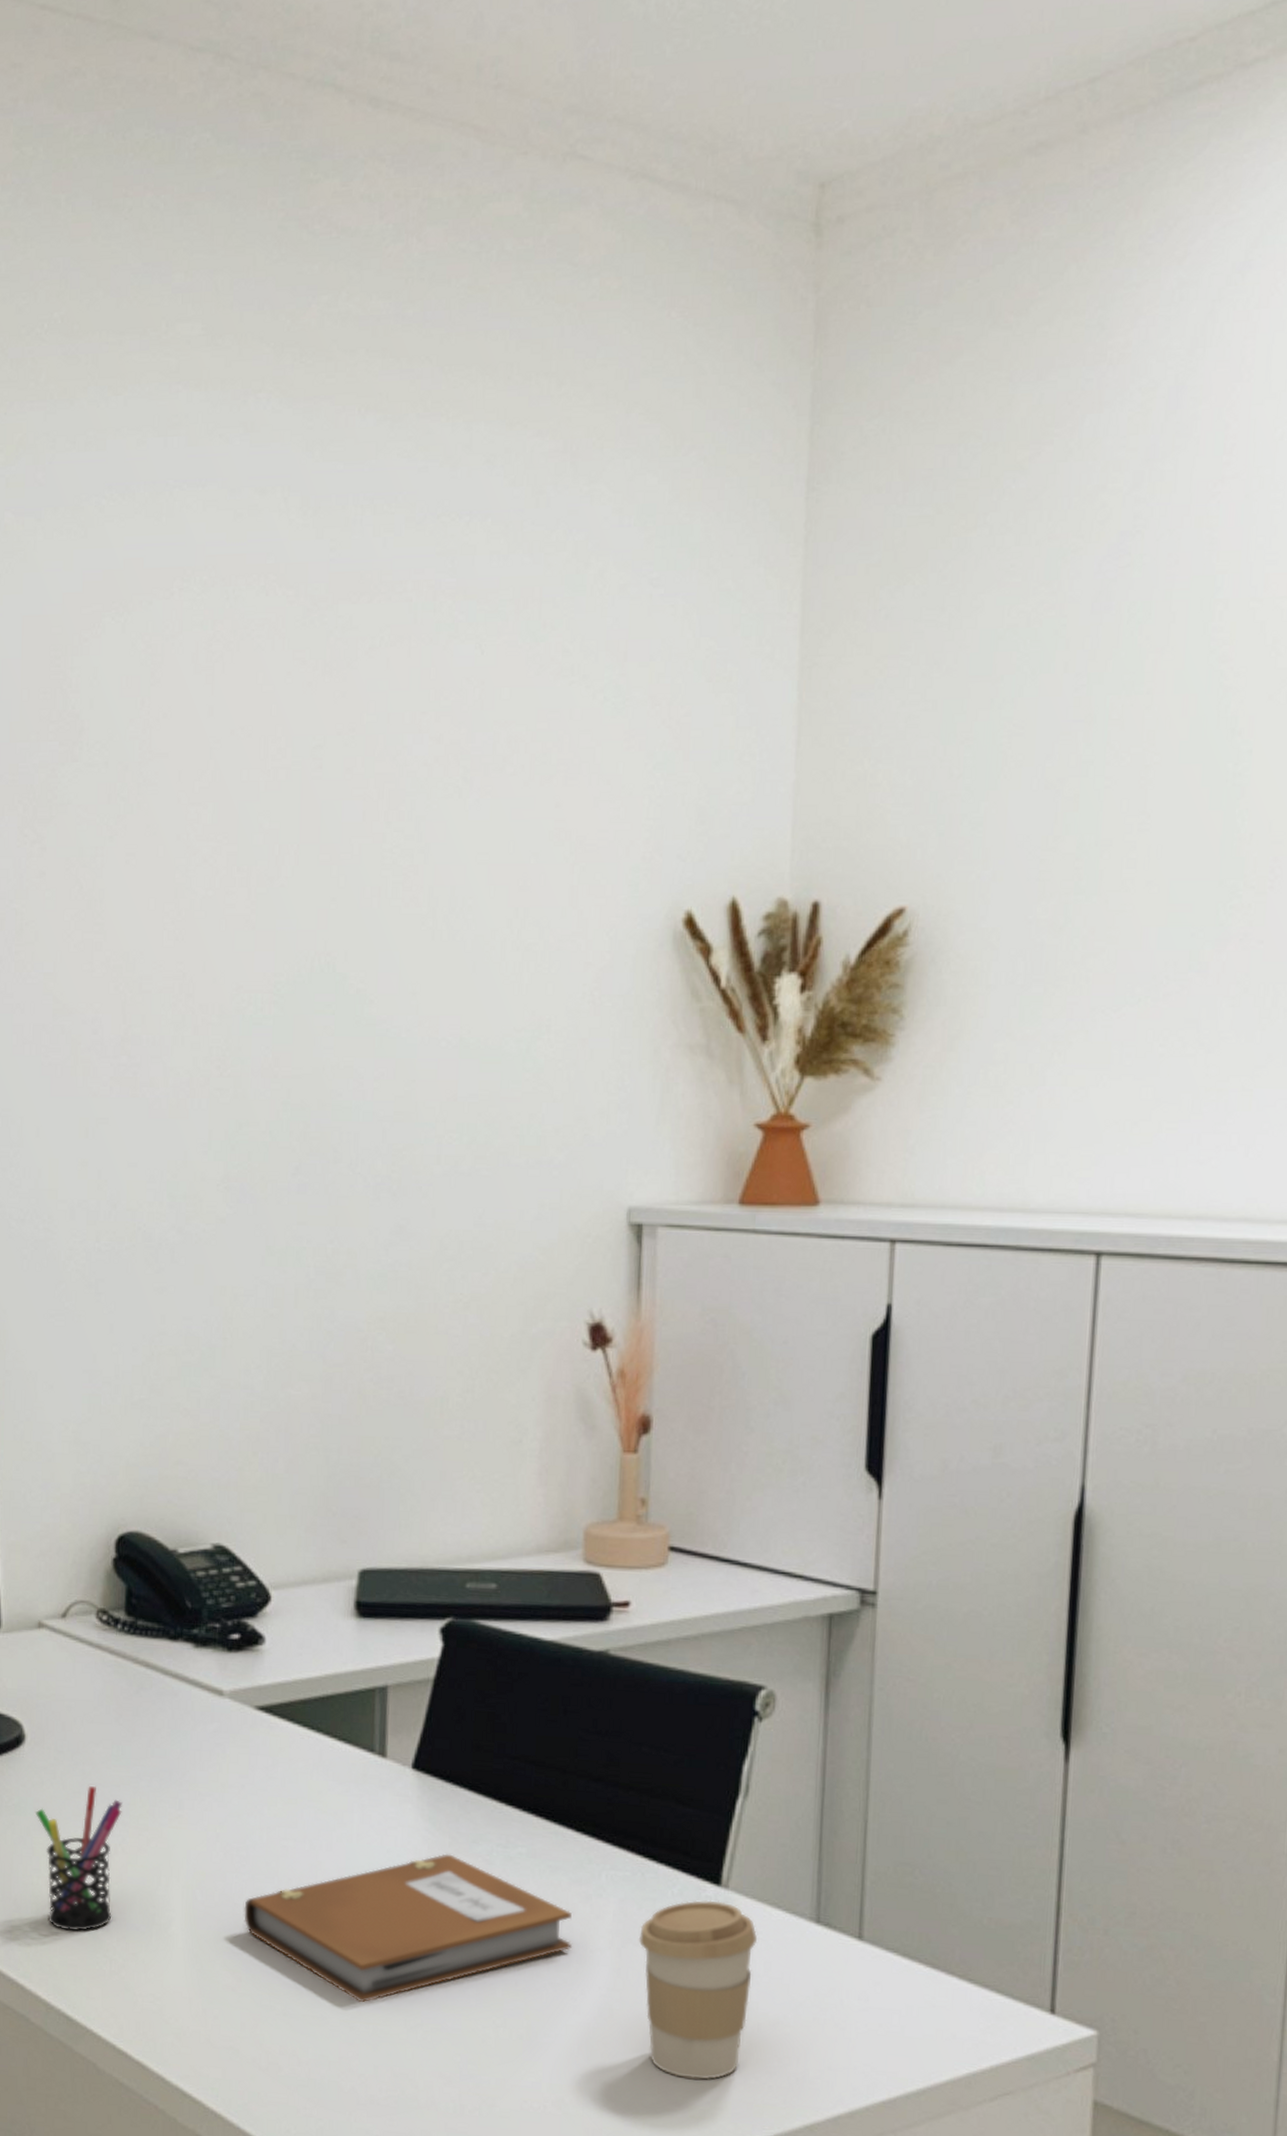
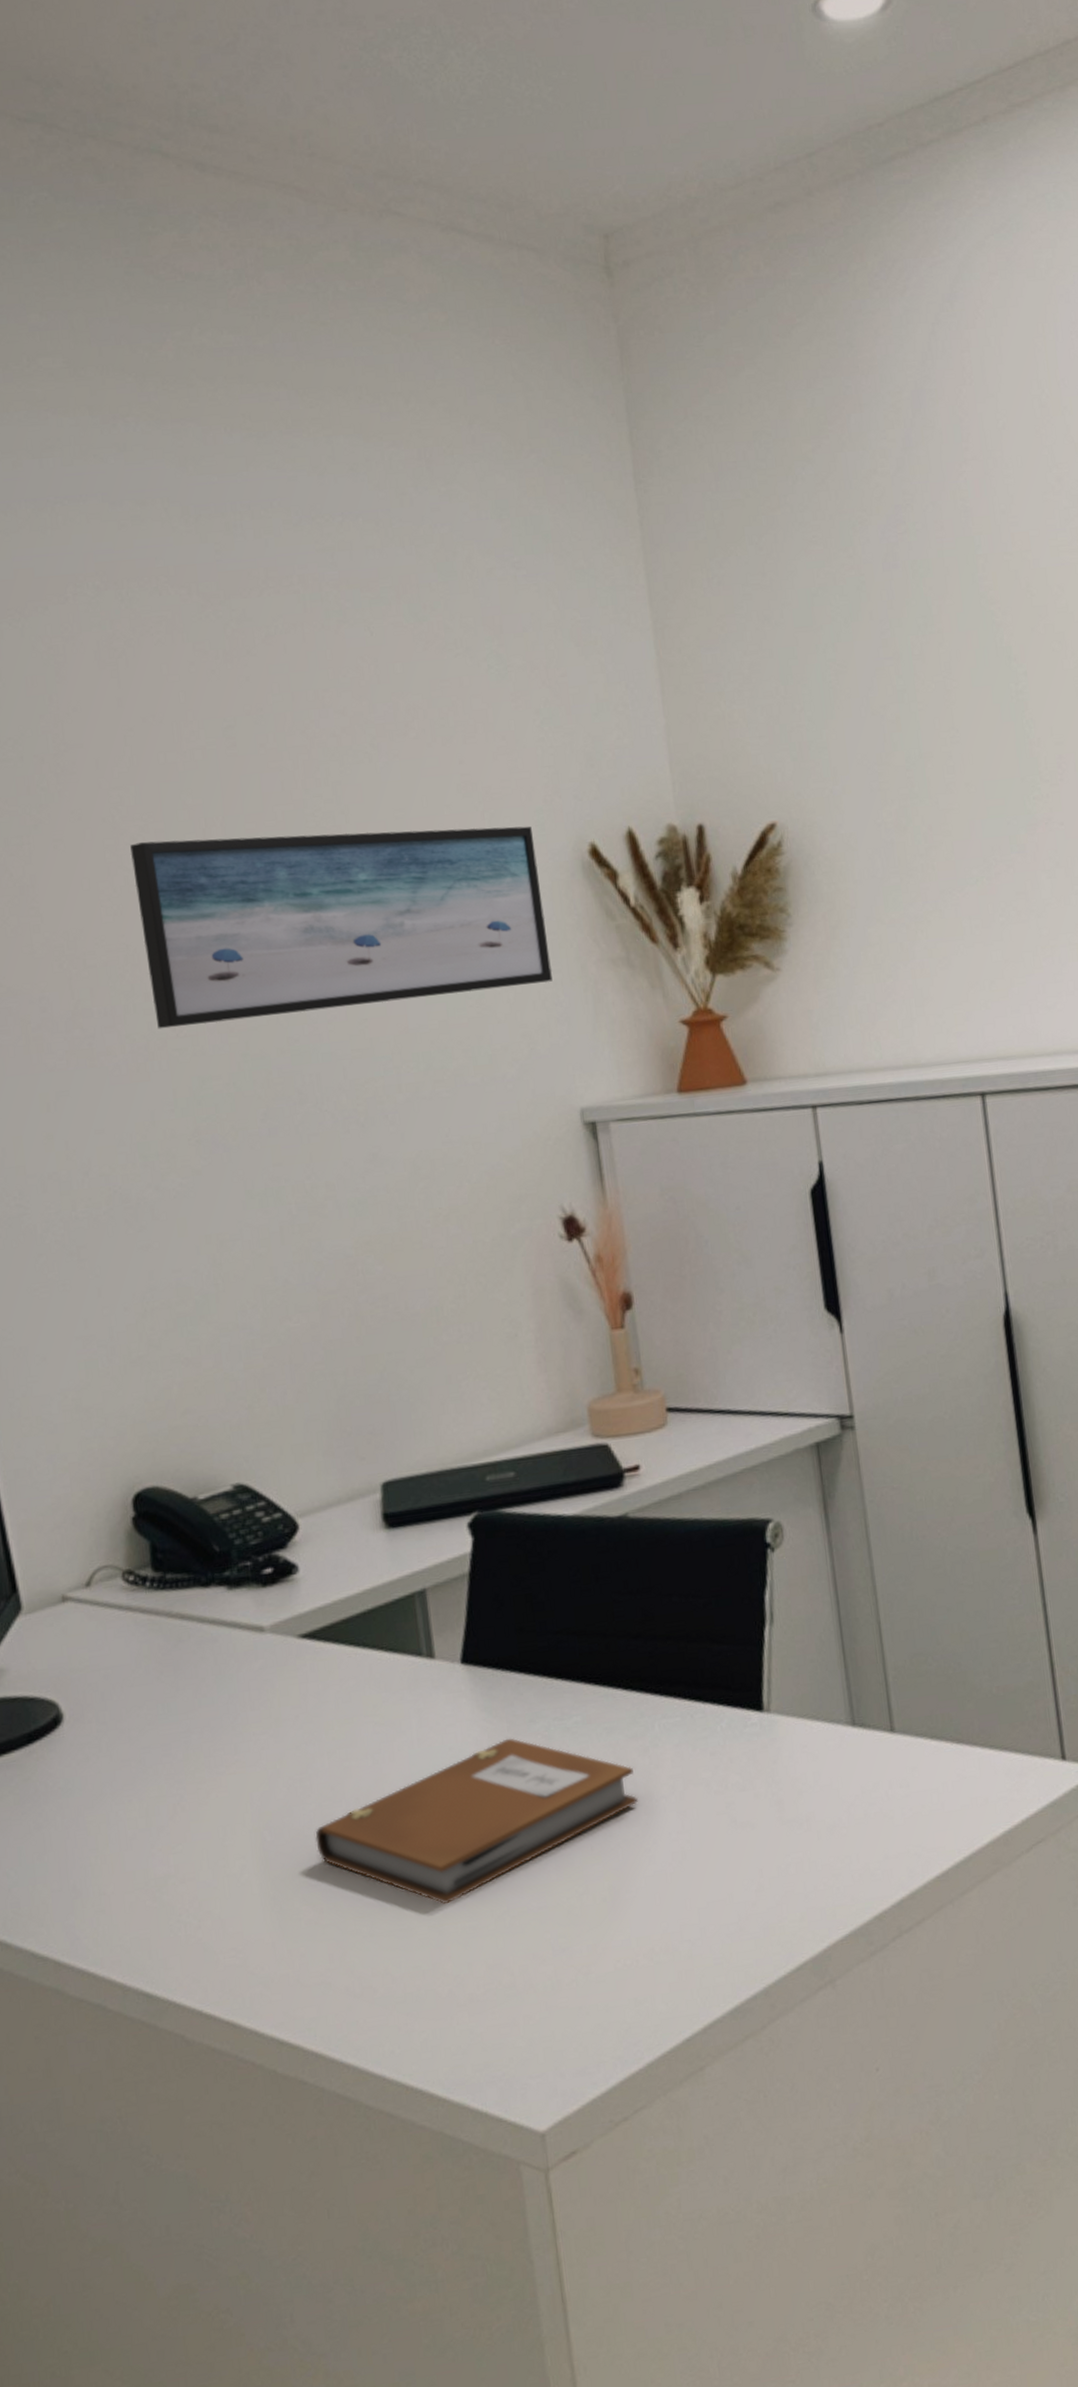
pen holder: present [36,1786,122,1931] -> none [84,1750,180,1905]
wall art: none [199,864,625,1066] -> present [130,826,553,1029]
coffee cup: present [638,1900,758,2080] -> none [697,1725,807,1901]

